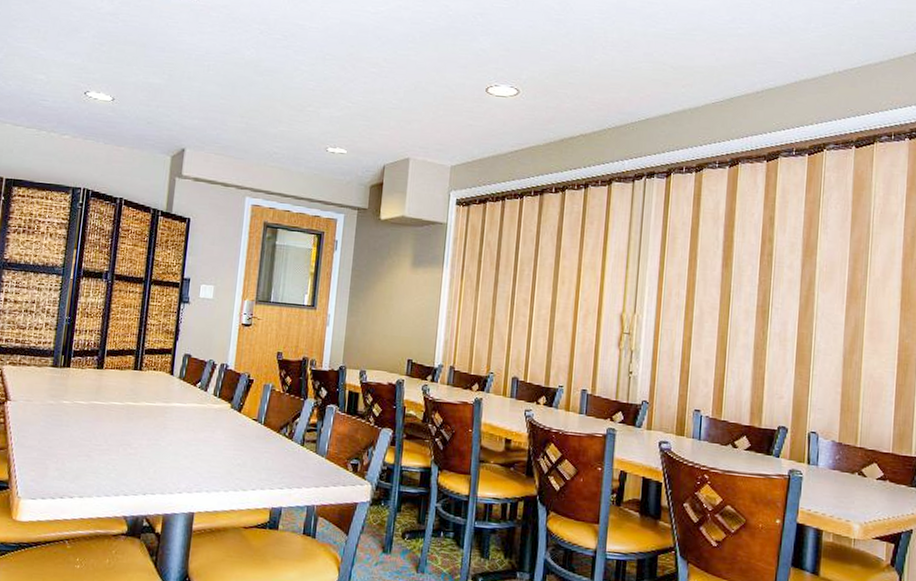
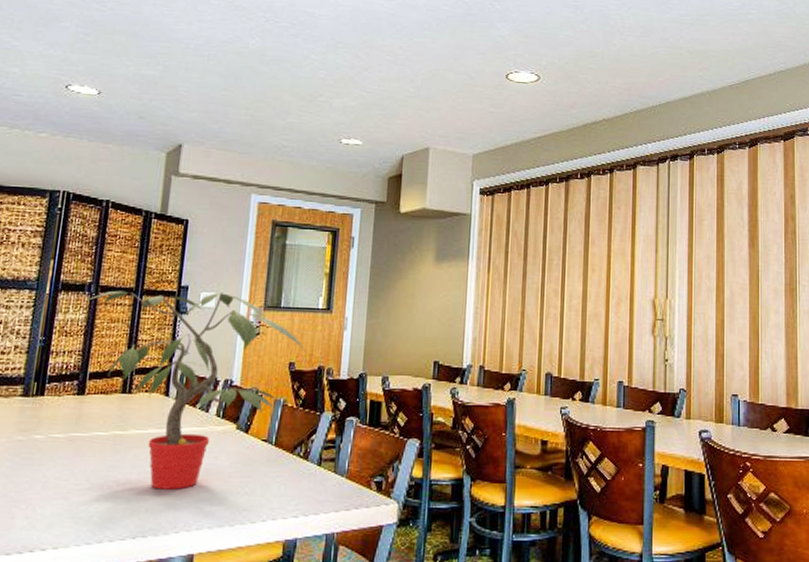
potted plant: none [101,279,292,457] -> present [83,290,306,490]

